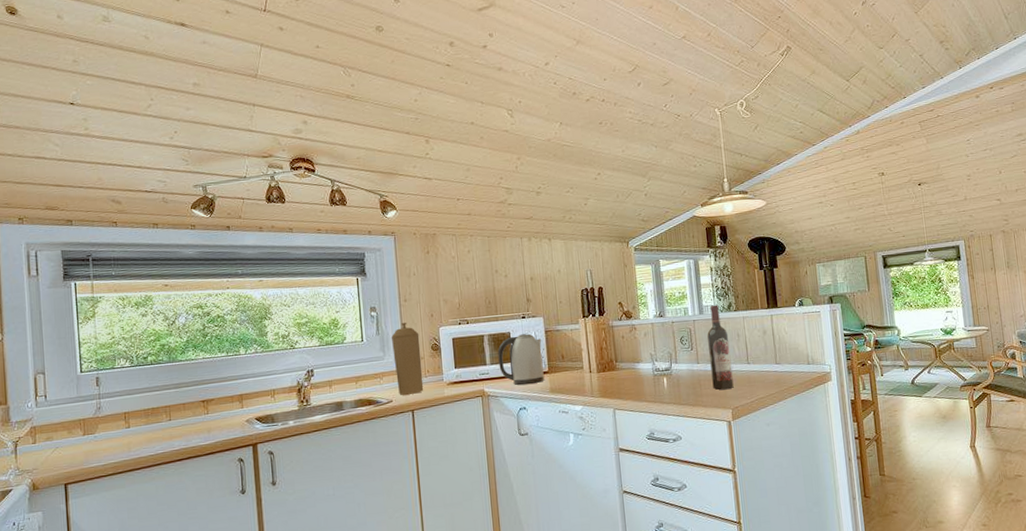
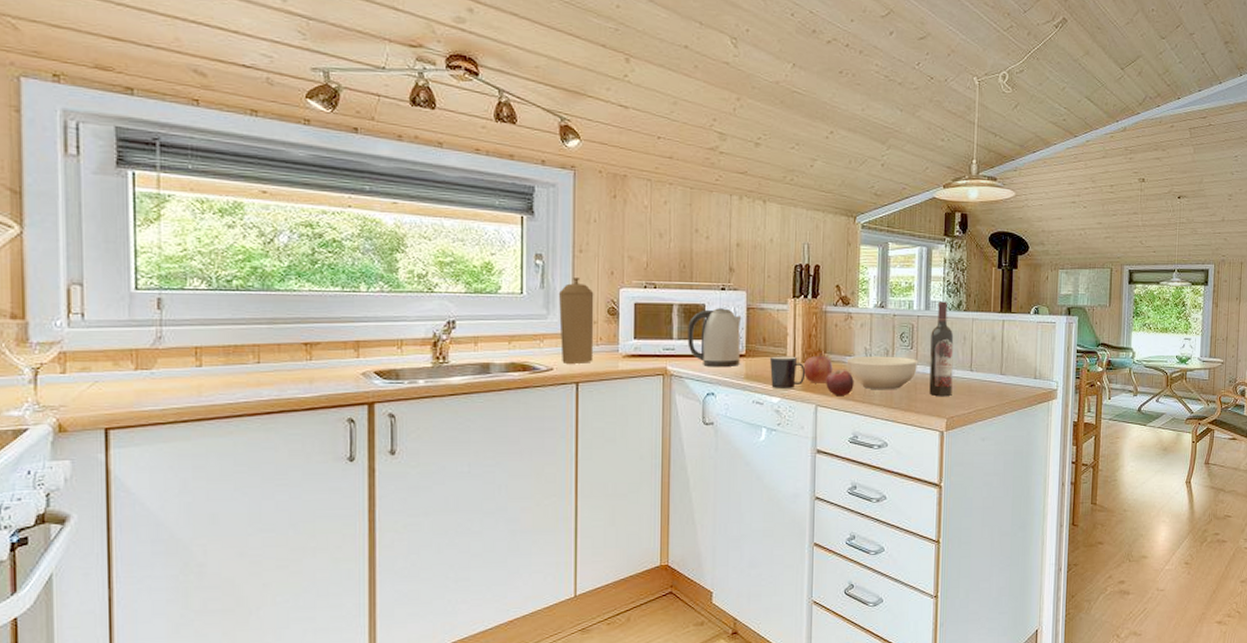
mug: none [569,368,602,400] -> present [769,356,806,391]
fruit: none [599,362,625,390] -> present [803,352,833,383]
fruit: none [619,374,645,399] -> present [826,369,854,395]
bowl: none [635,358,700,390] -> present [846,356,919,390]

